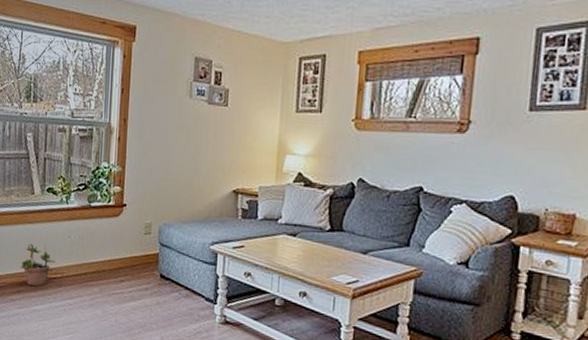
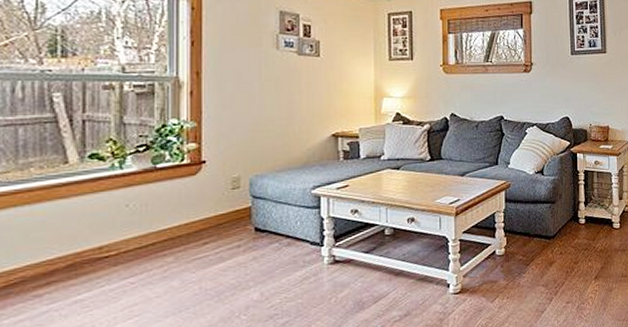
potted plant: present [20,243,55,287] -> none [48,218,106,273]

